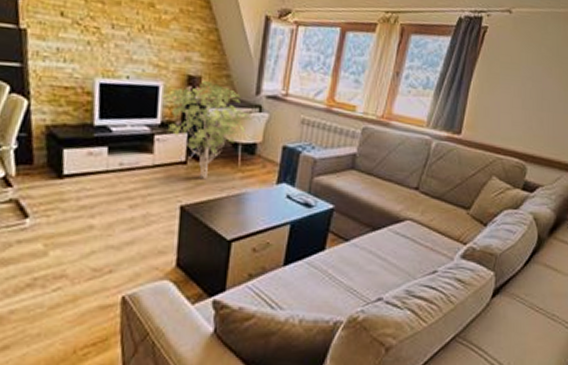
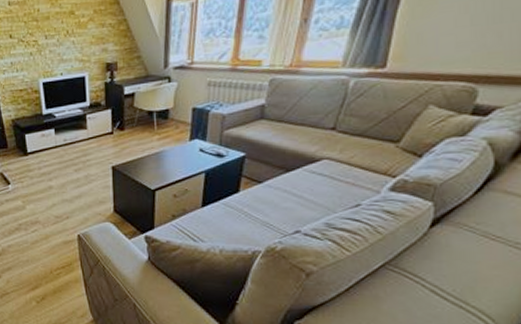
shrub: present [162,80,251,178] -> none [89,64,162,143]

